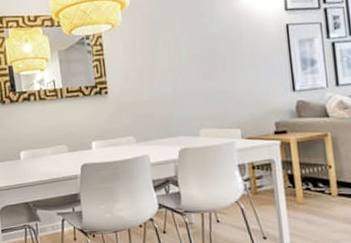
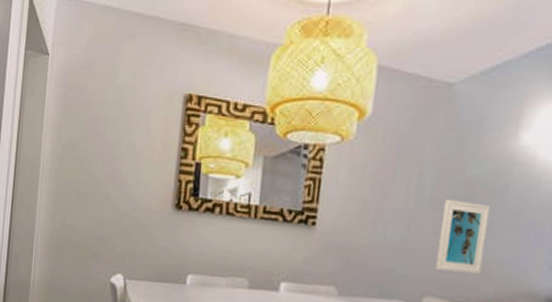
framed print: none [197,52,238,107] -> present [434,199,491,274]

